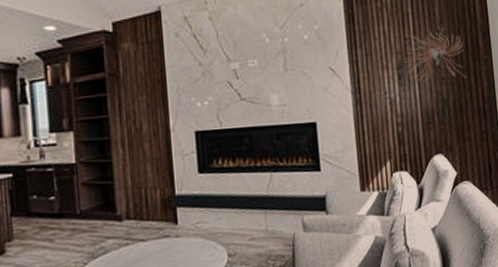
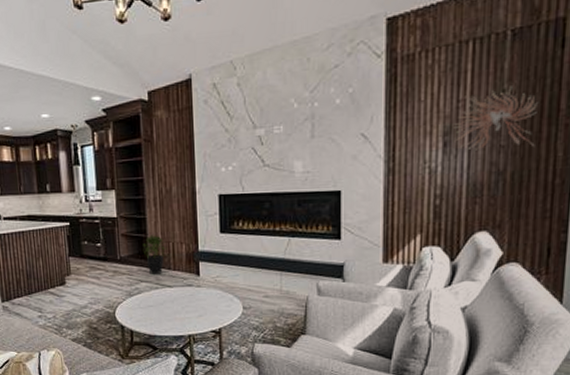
potted plant: none [108,180,139,229] -> present [142,234,167,275]

